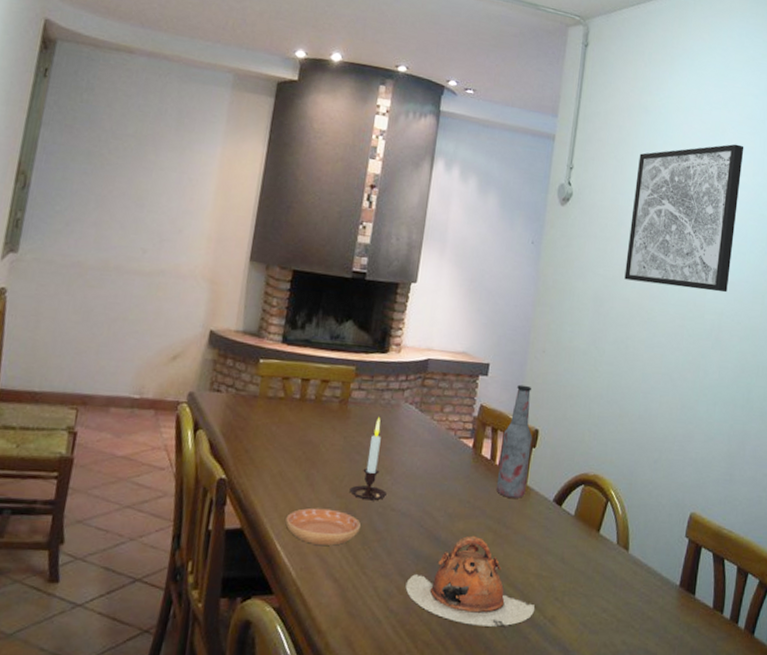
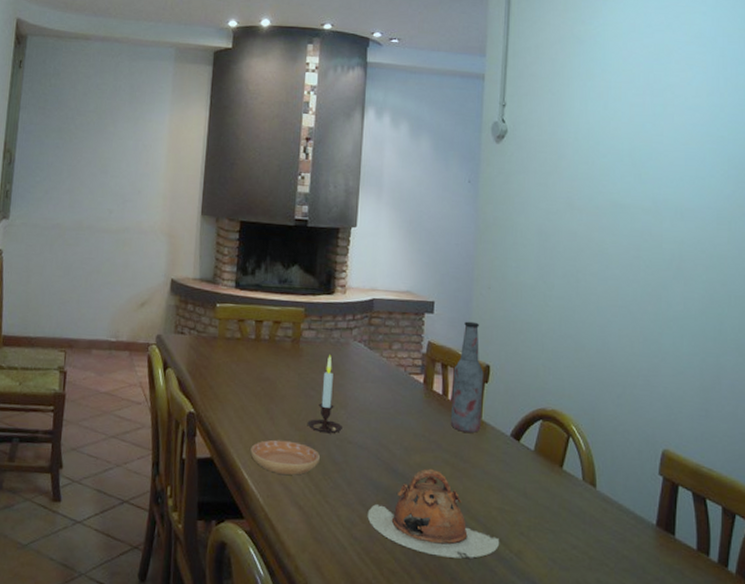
wall art: present [624,144,744,293] -> none [569,65,694,221]

